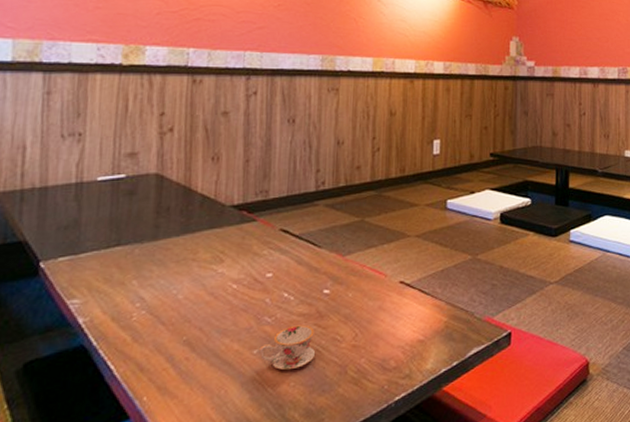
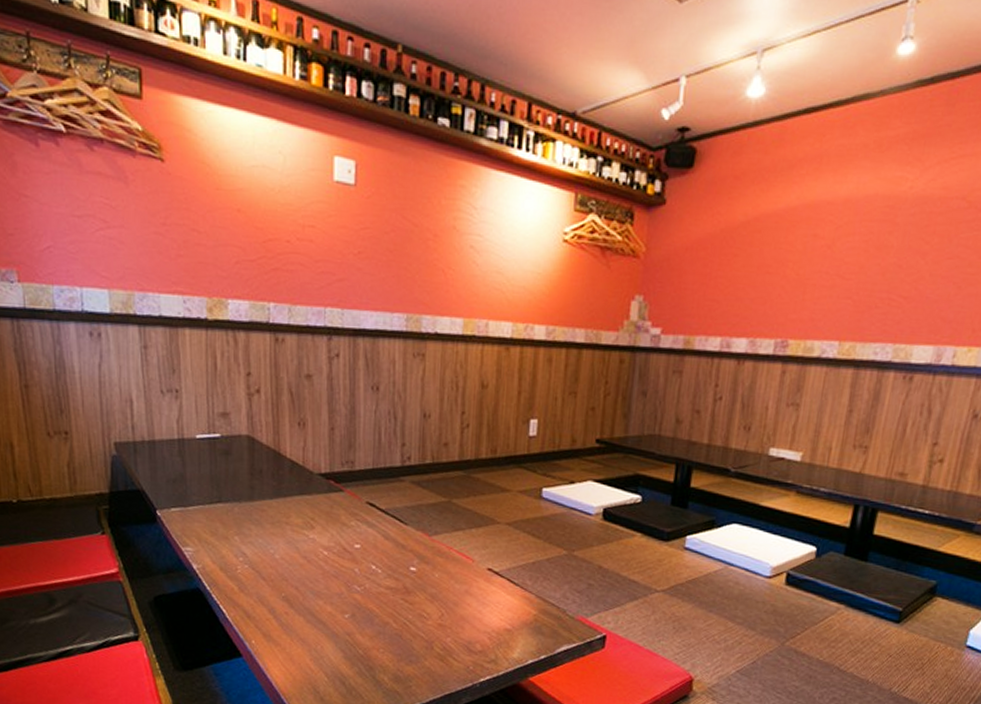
teacup: present [259,325,315,371] -> none [350,597,402,638]

